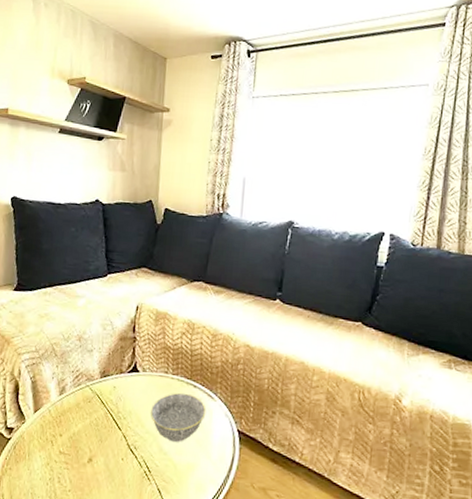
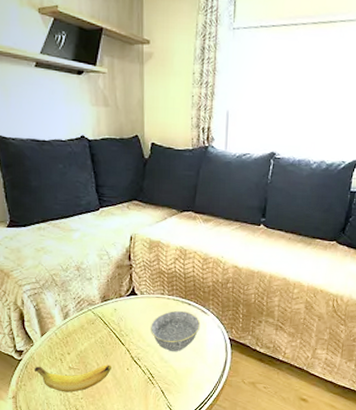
banana: none [23,447,105,483] -> present [35,365,111,393]

